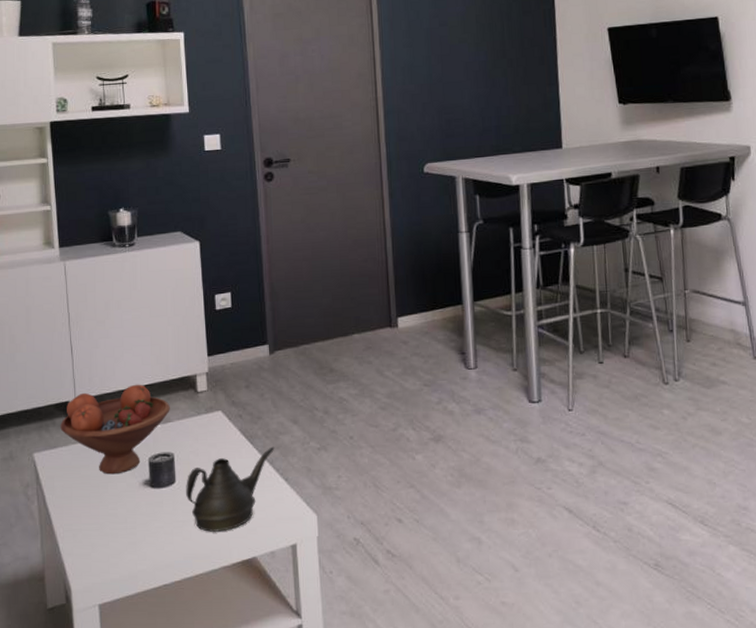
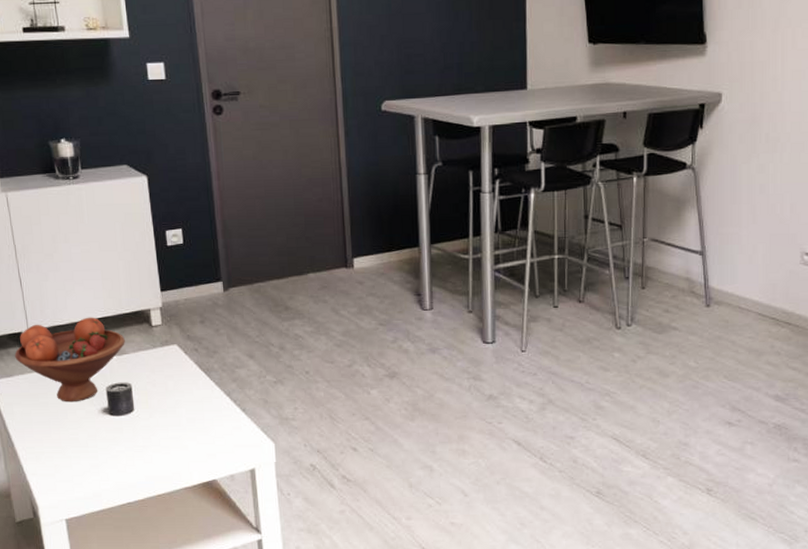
teapot: present [186,446,275,532] -> none [144,379,232,456]

